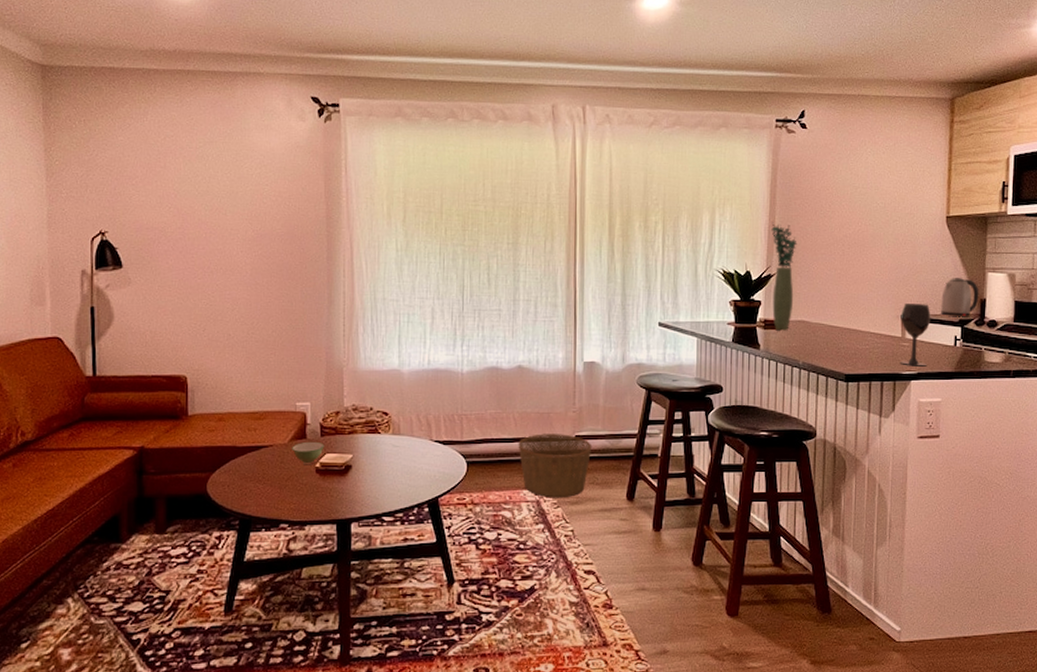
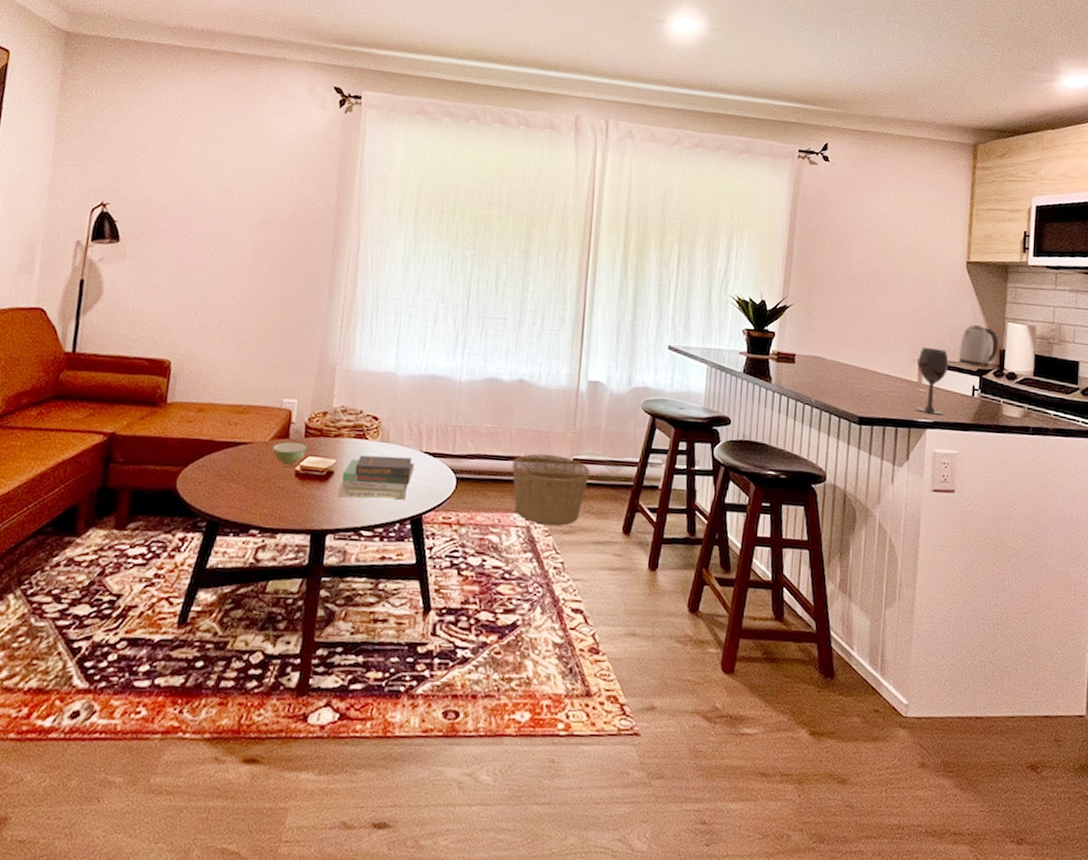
books: none [358,447,427,489] -> present [338,455,415,500]
vase: present [771,222,797,331] -> none [786,252,815,366]

